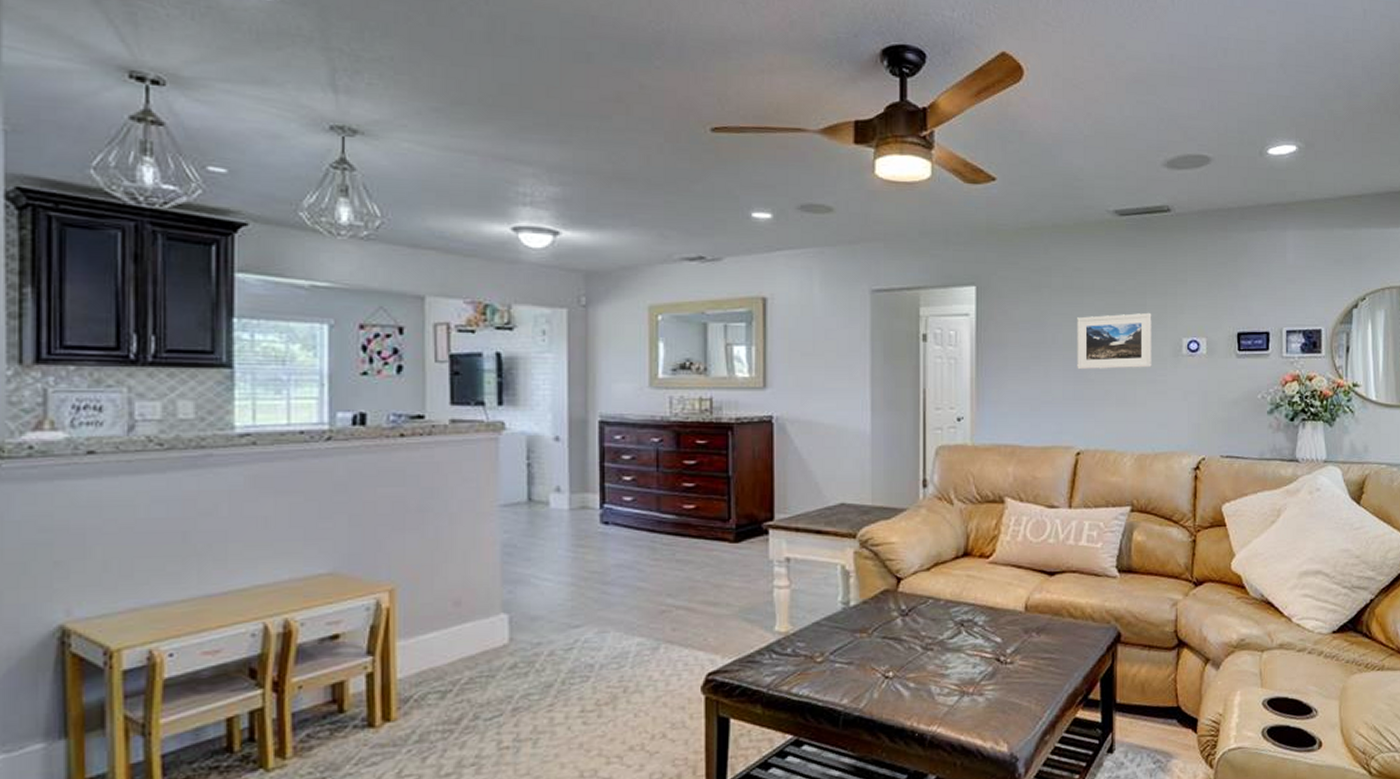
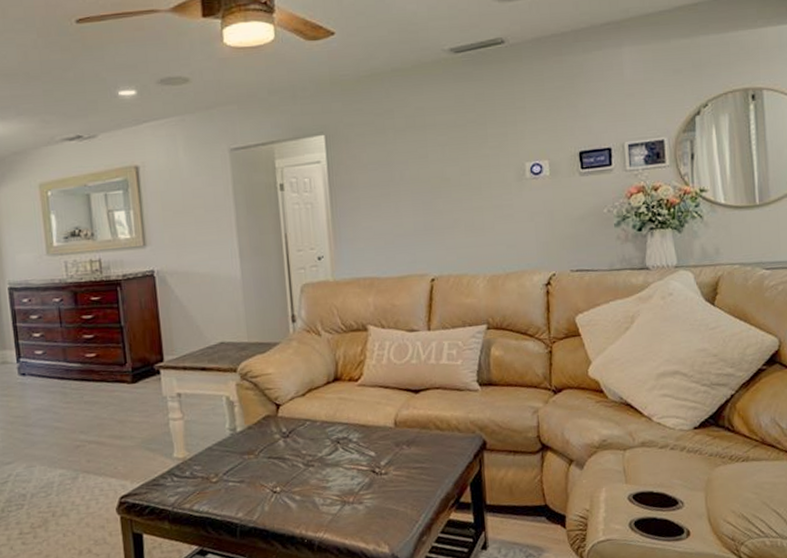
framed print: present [1077,312,1152,370] -> none [422,141,497,203]

